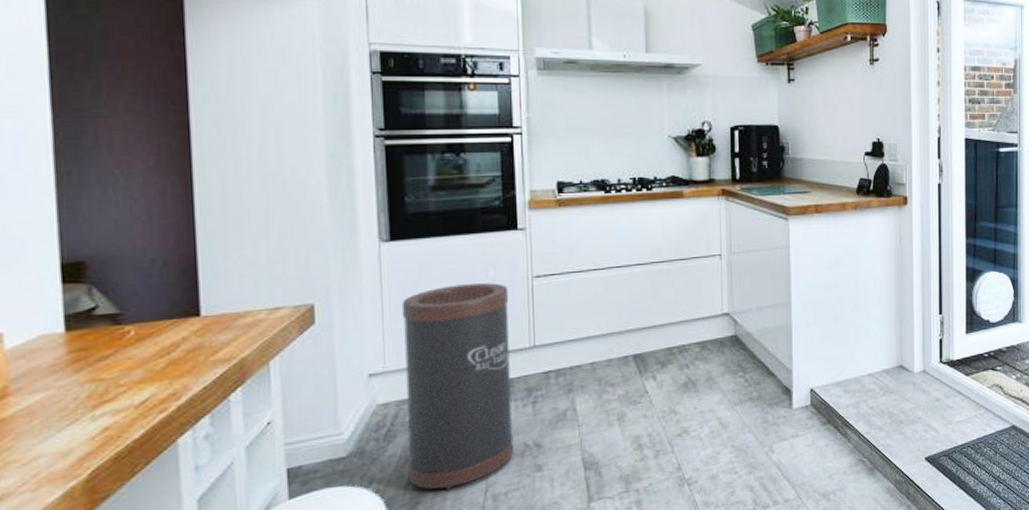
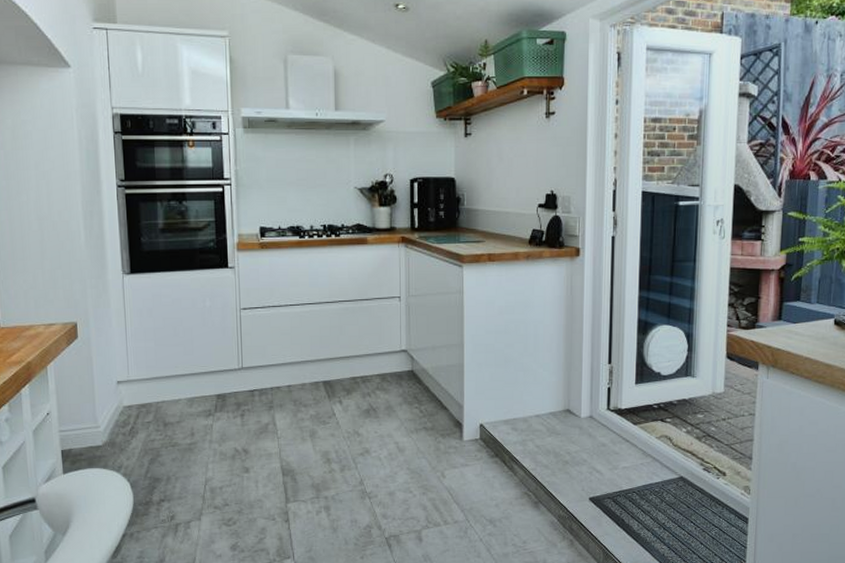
trash can: present [401,283,514,490] -> none [140,312,227,480]

